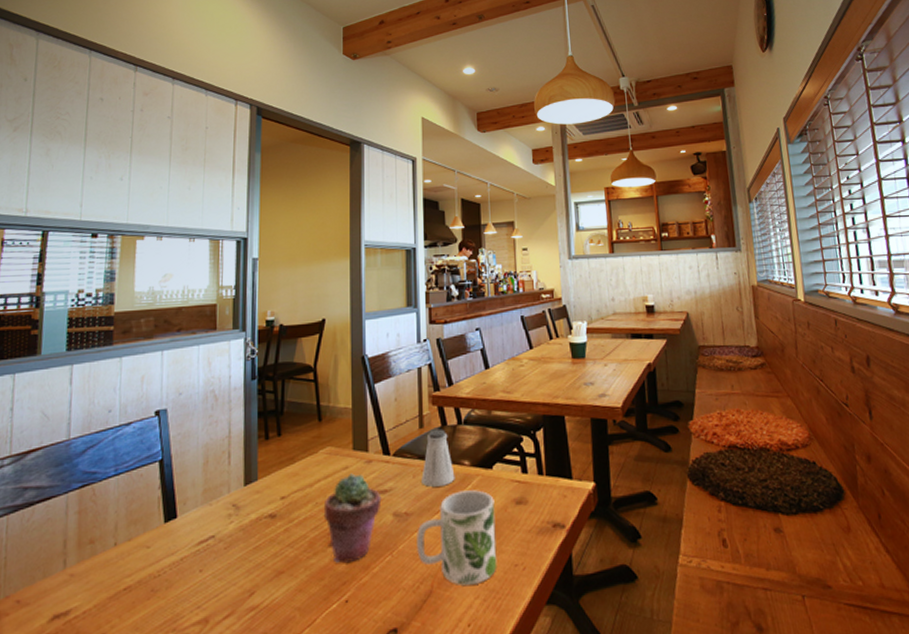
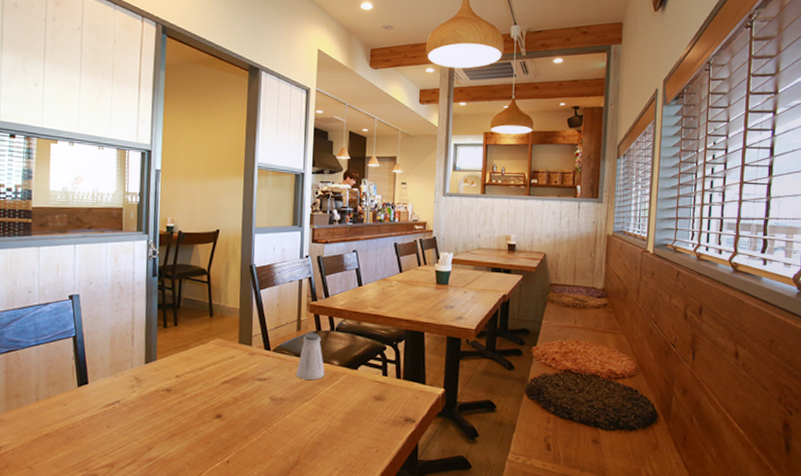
potted succulent: present [323,473,382,563] -> none [211,362,261,432]
mug: present [417,490,497,585] -> none [289,385,357,459]

